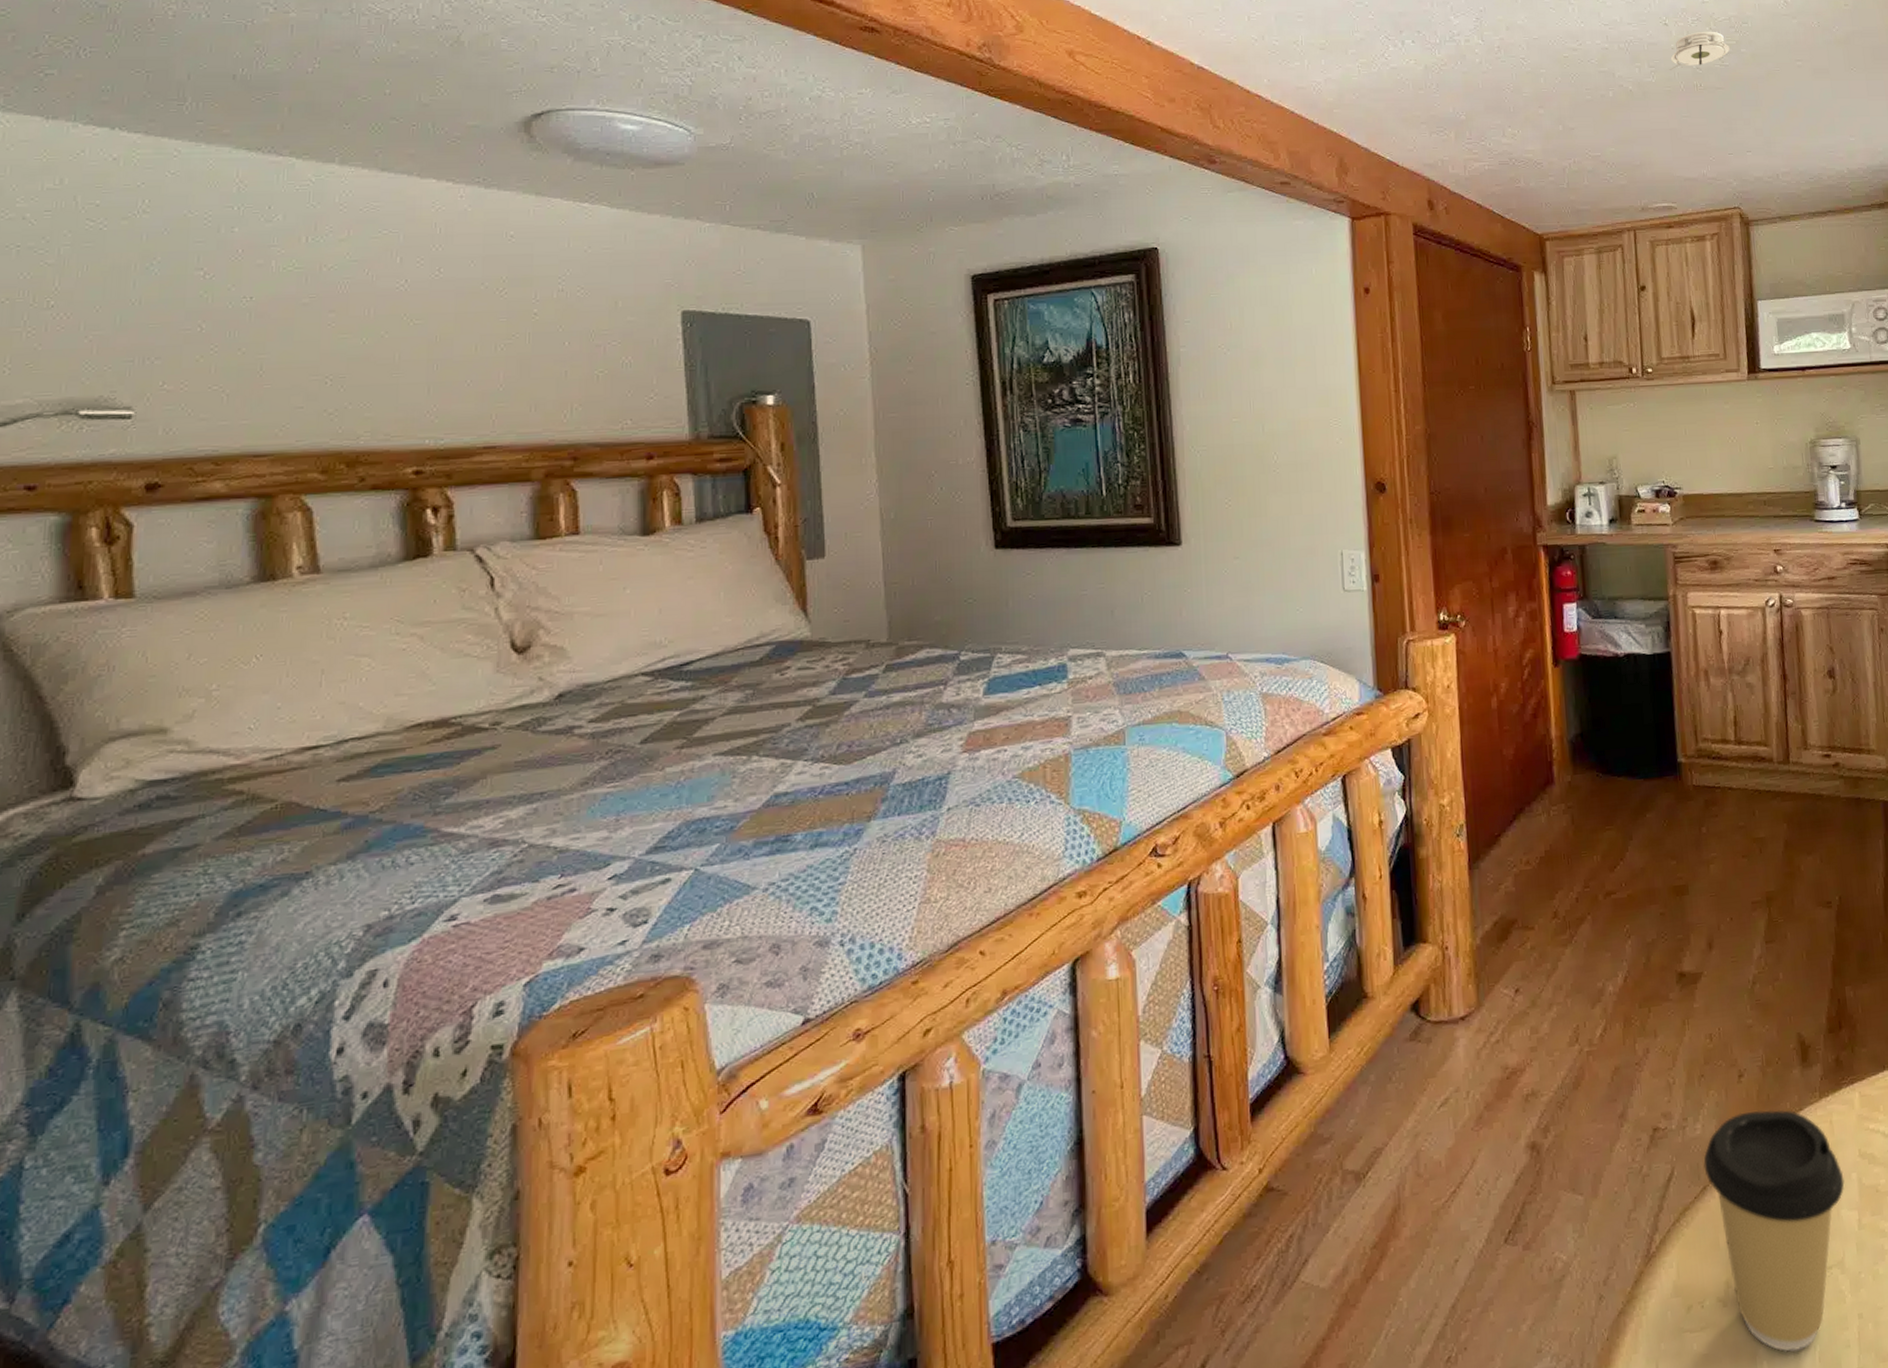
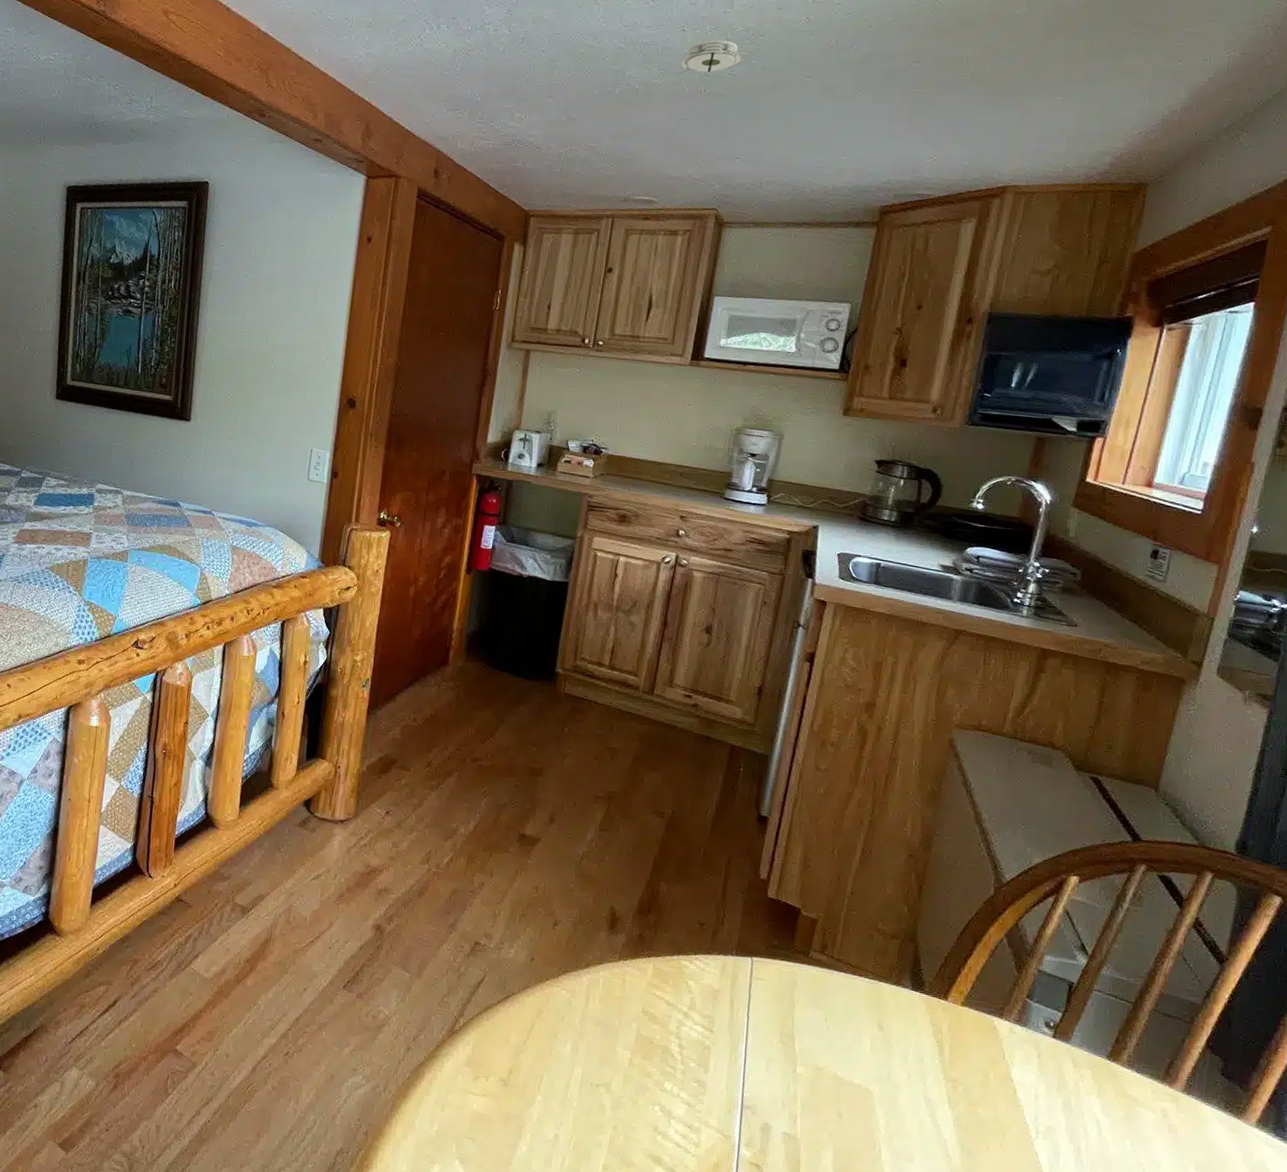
coffee cup: present [1703,1109,1845,1352] -> none [510,951,626,1136]

